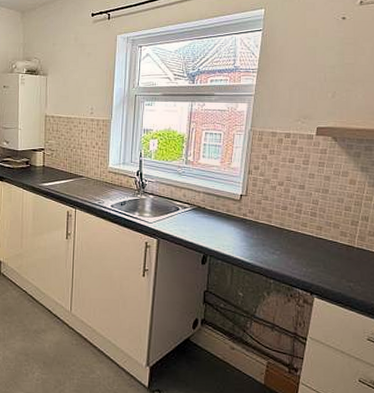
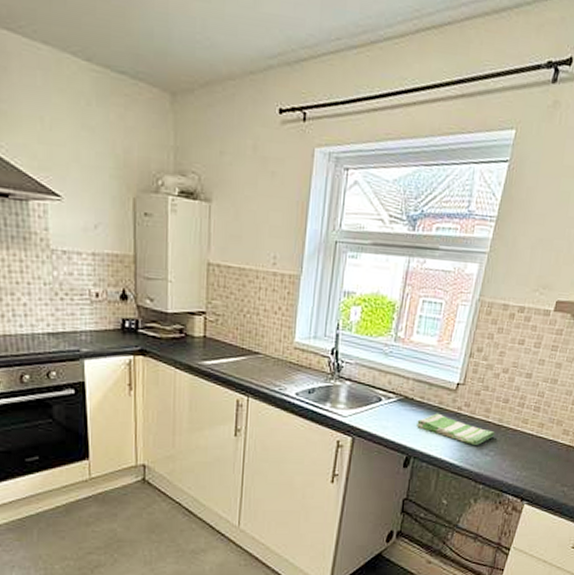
dish towel: none [210,219,279,245] -> present [417,413,496,445]

